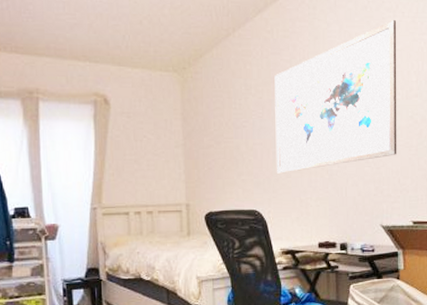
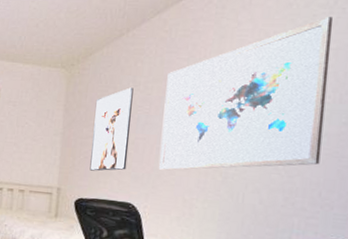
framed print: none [212,91,249,182] -> present [89,87,134,171]

